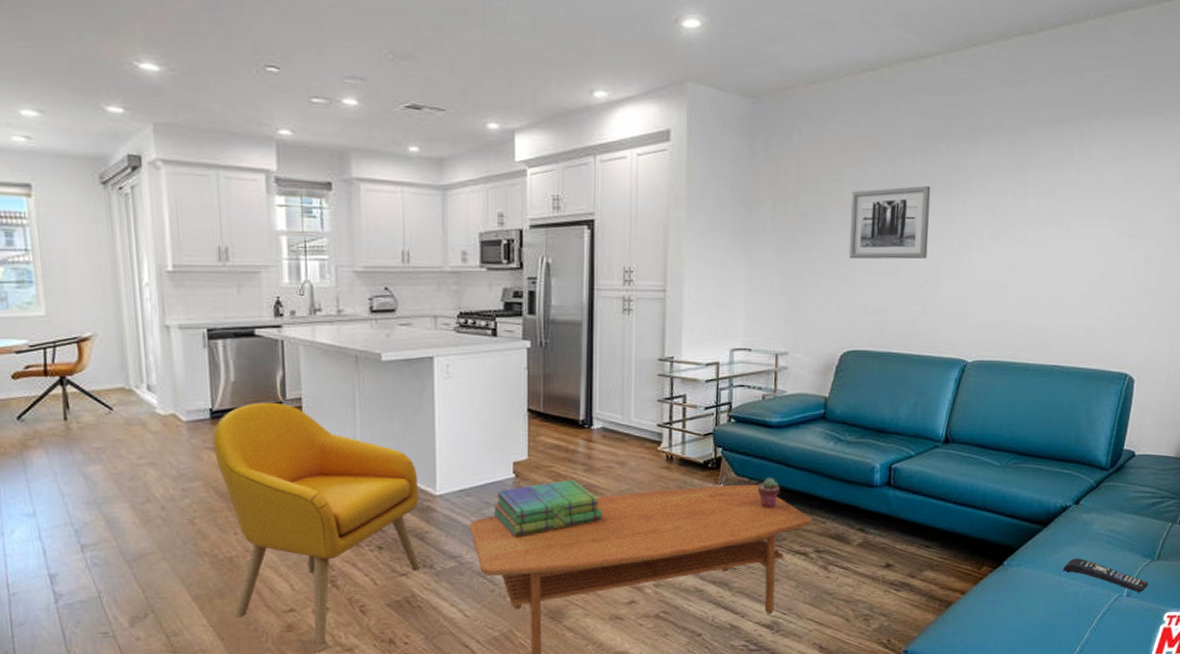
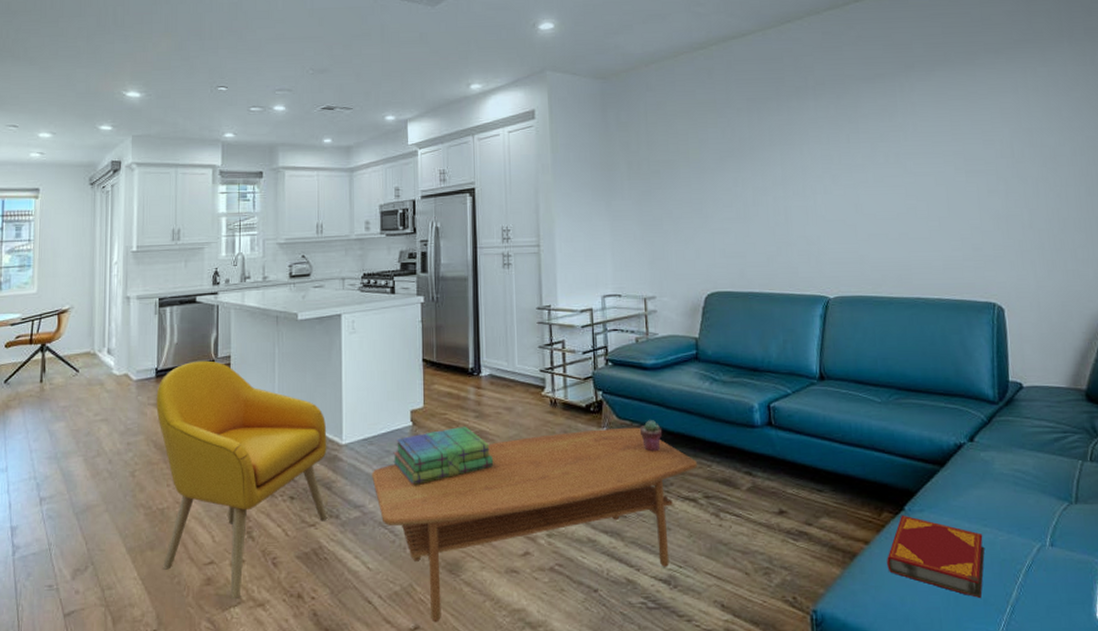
wall art: present [848,186,931,260] -> none [697,140,774,208]
hardback book: none [978,569,1069,639] -> present [887,515,985,598]
remote control: present [1063,558,1149,593] -> none [971,502,1073,542]

